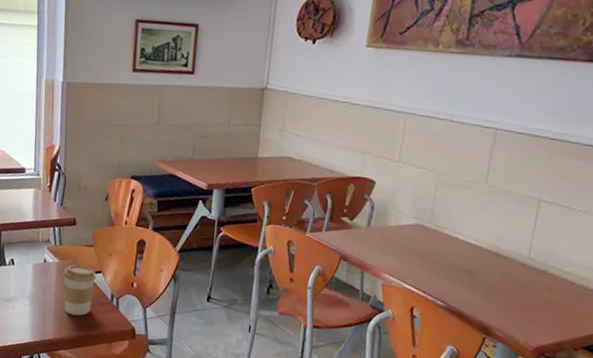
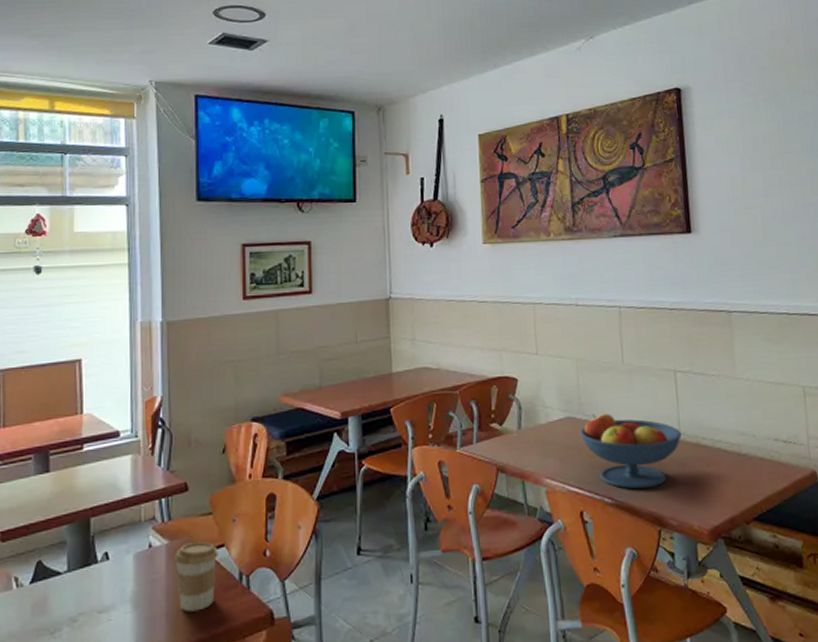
fruit bowl: none [427,225,530,301] -> present [580,413,682,489]

